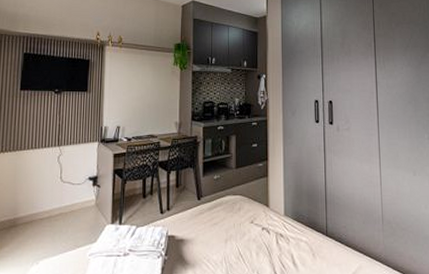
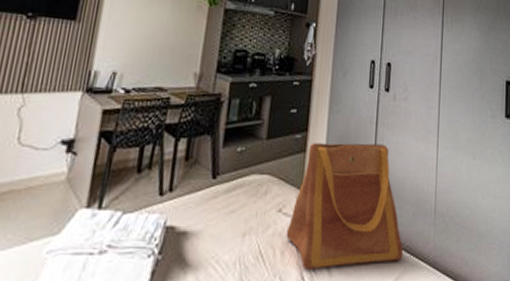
tote bag: none [259,167,358,267] -> present [286,143,404,271]

